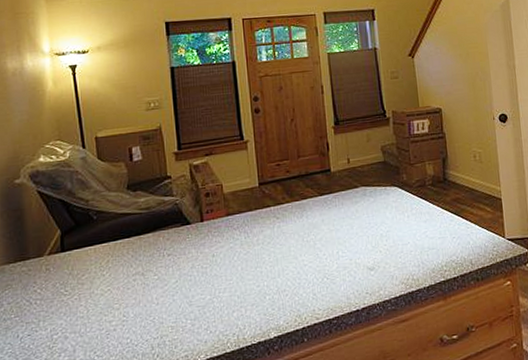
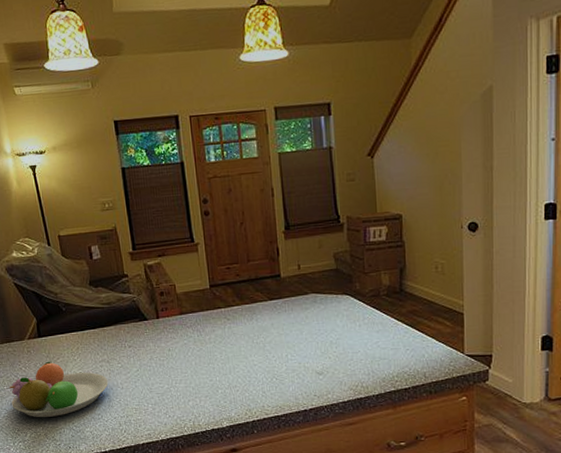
fruit bowl: none [18,279,142,350] -> present [9,361,109,418]

